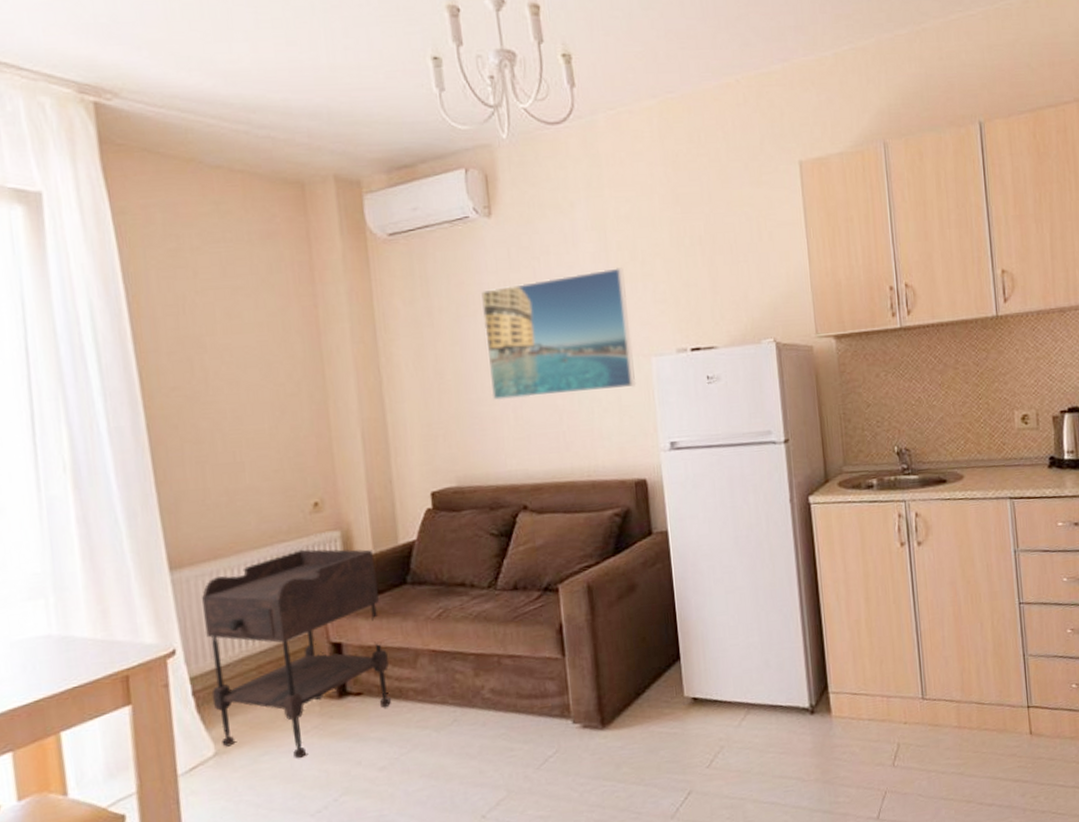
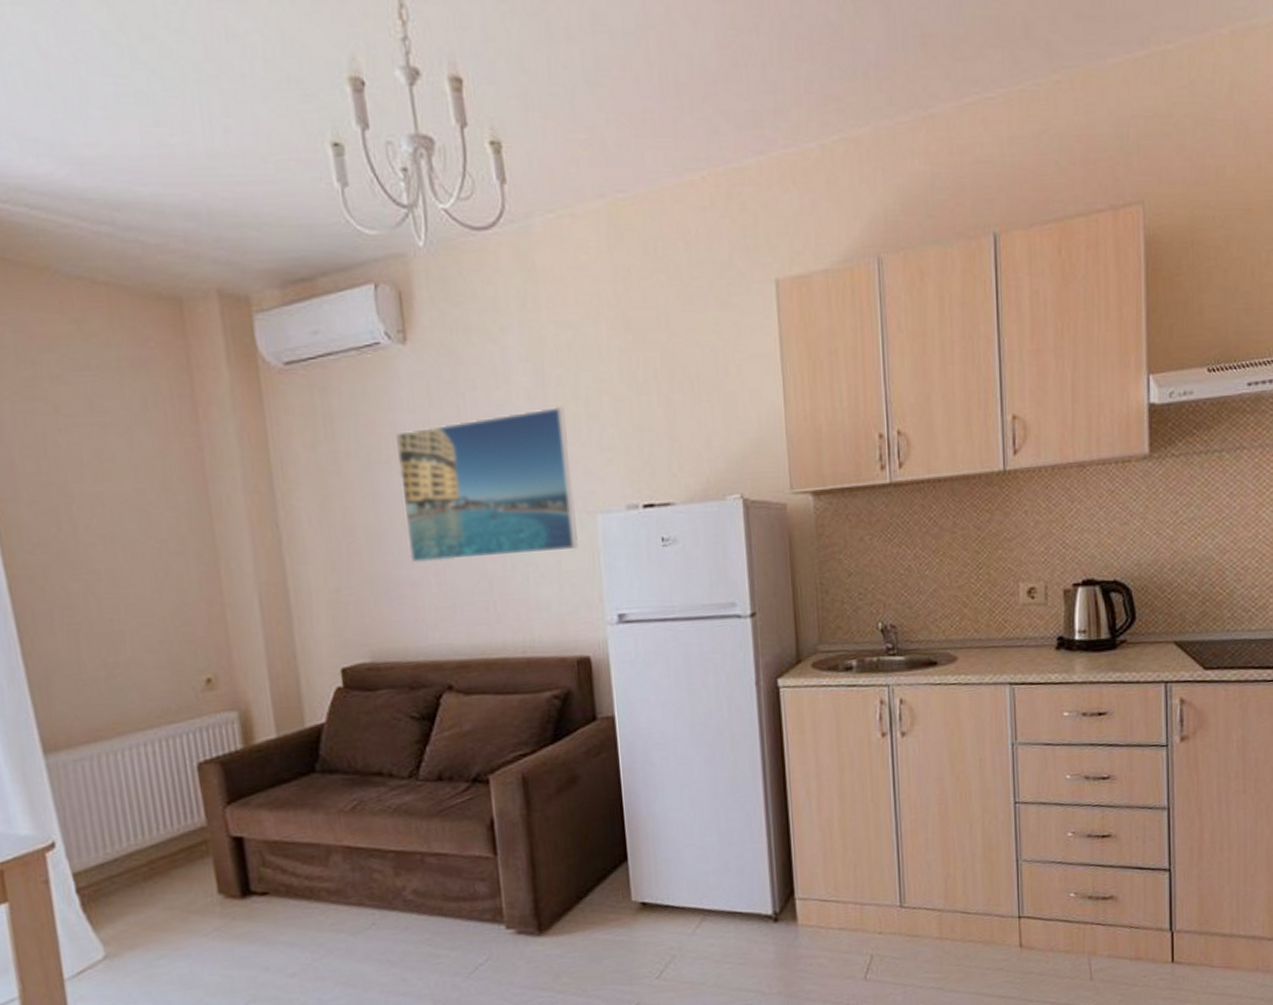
side table: present [201,549,391,759] -> none [81,731,301,964]

